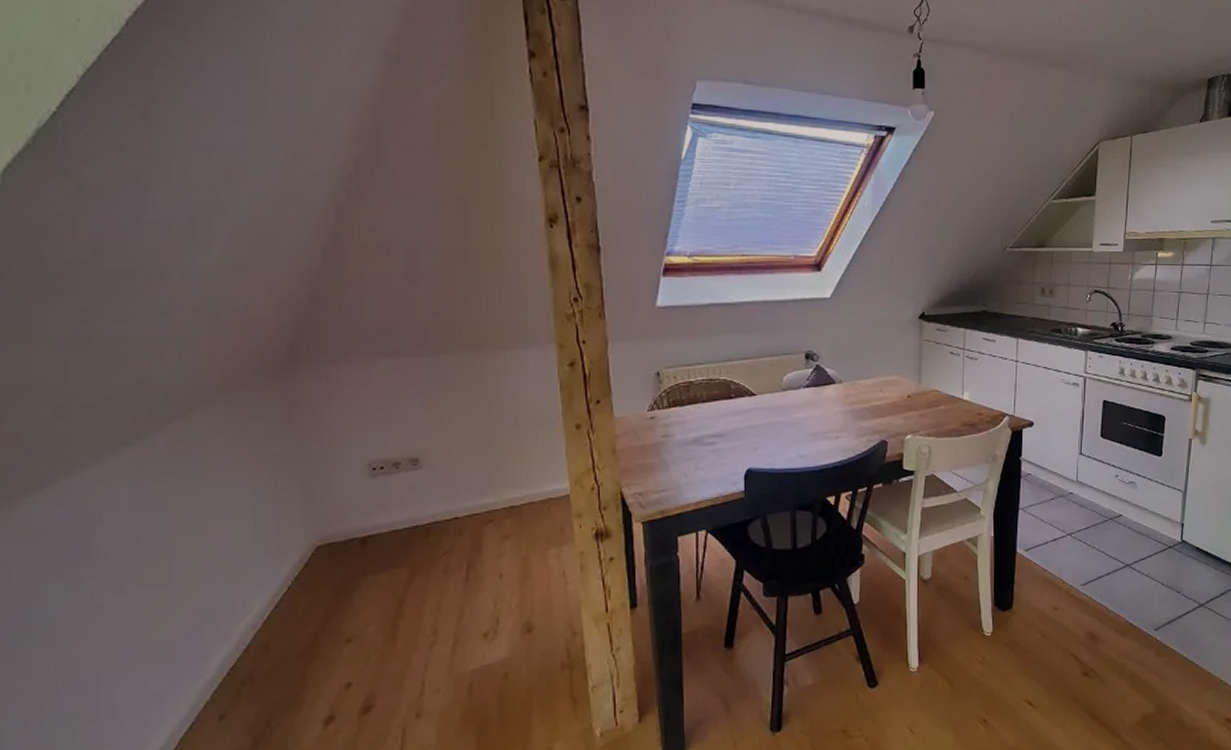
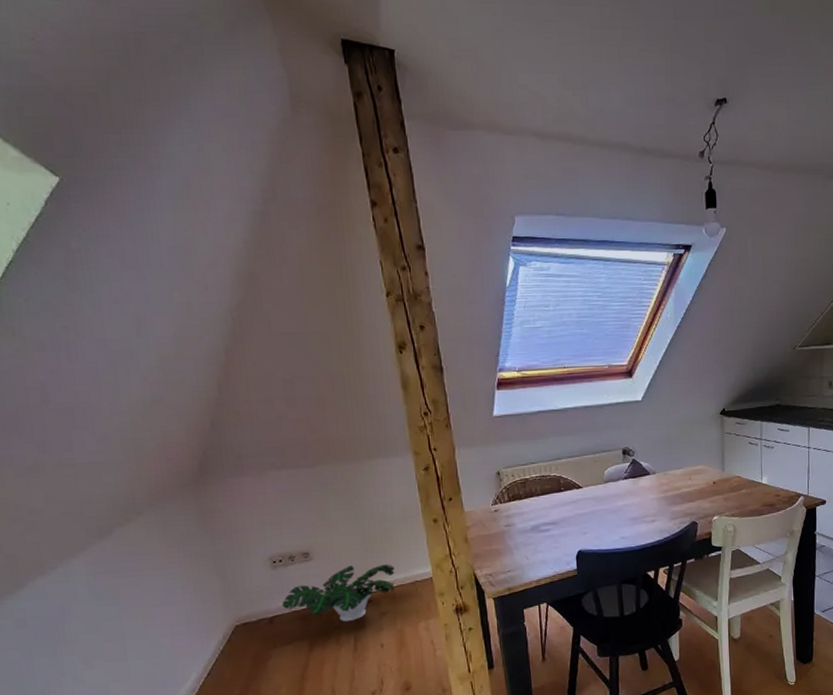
potted plant: none [379,477,524,545] -> present [282,564,395,622]

